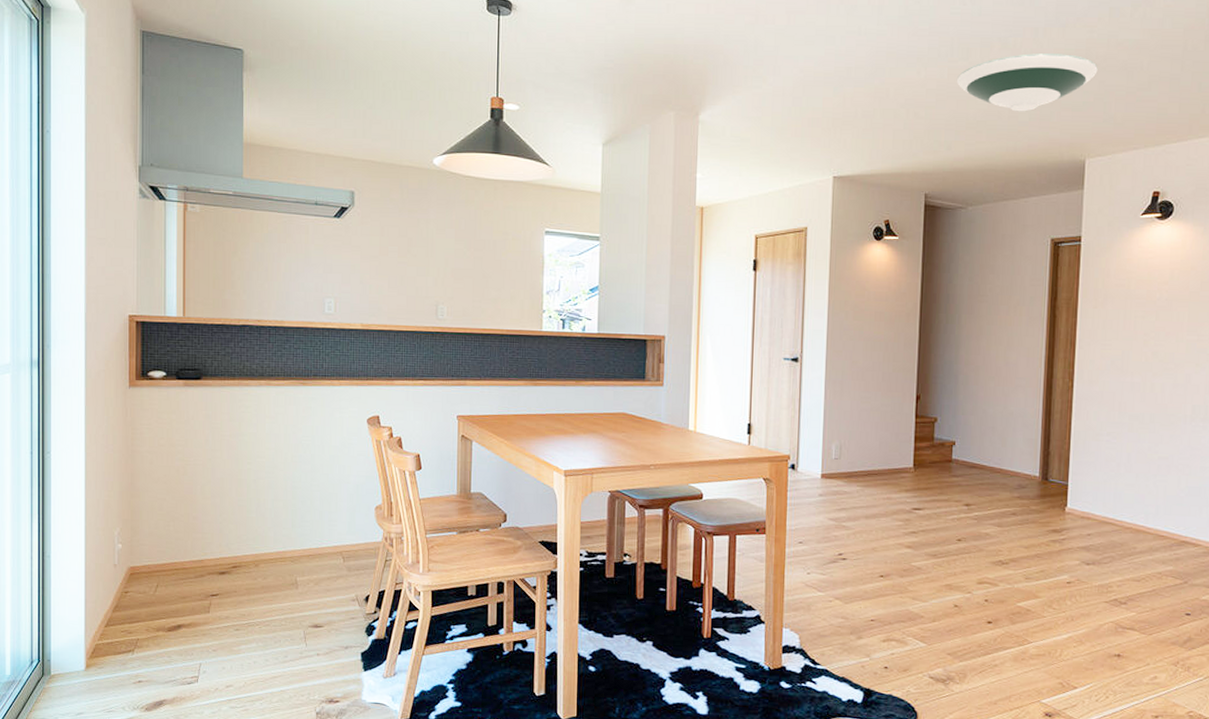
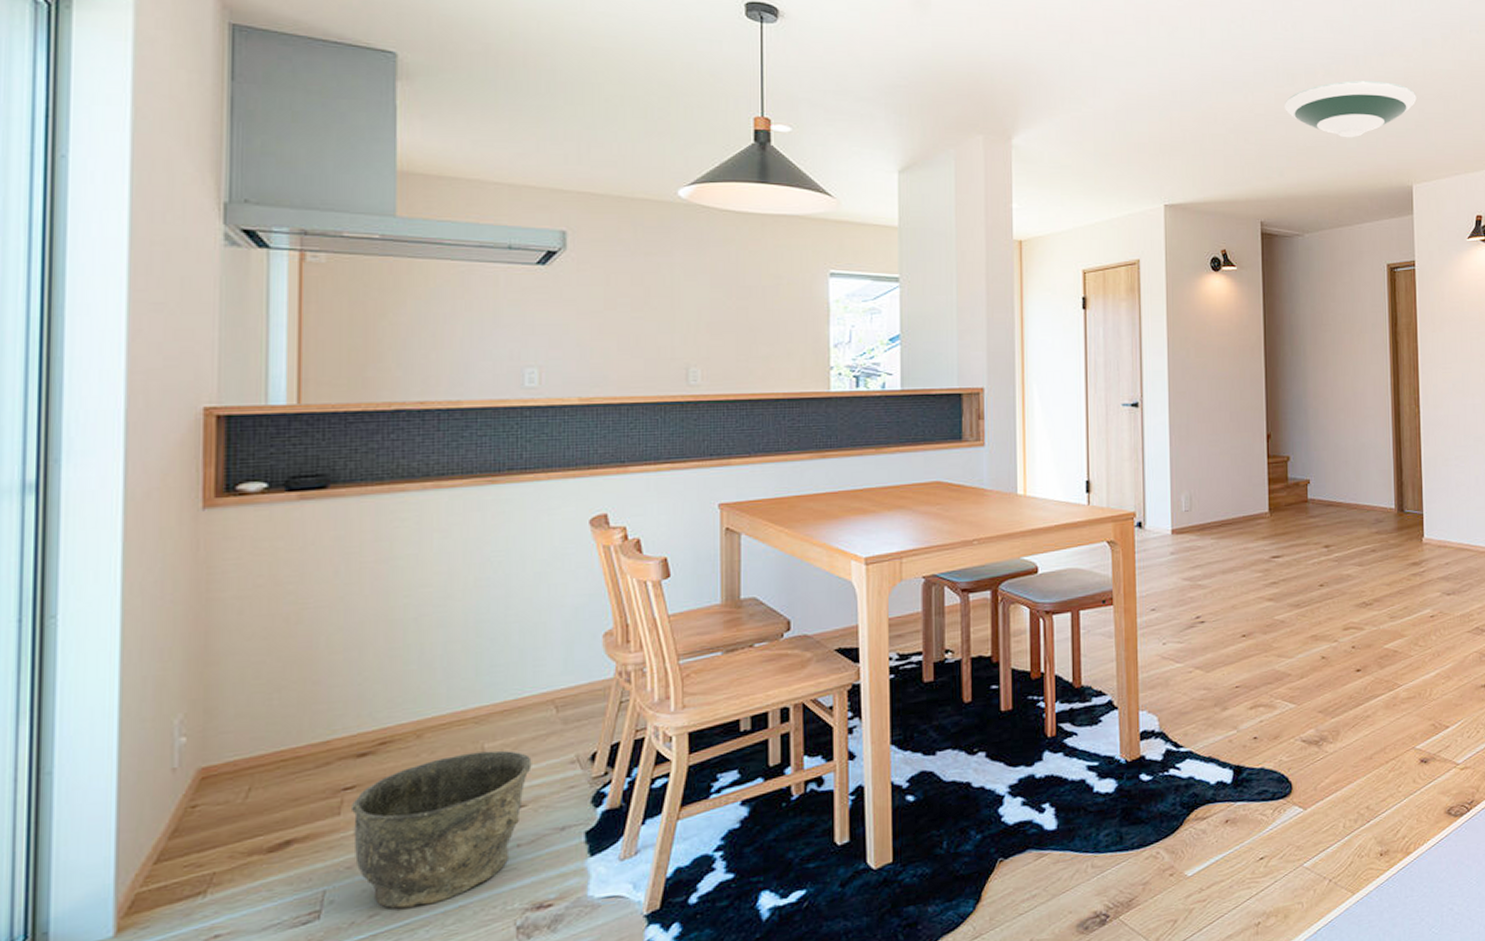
bucket: none [215,582,327,686] -> present [350,750,532,909]

